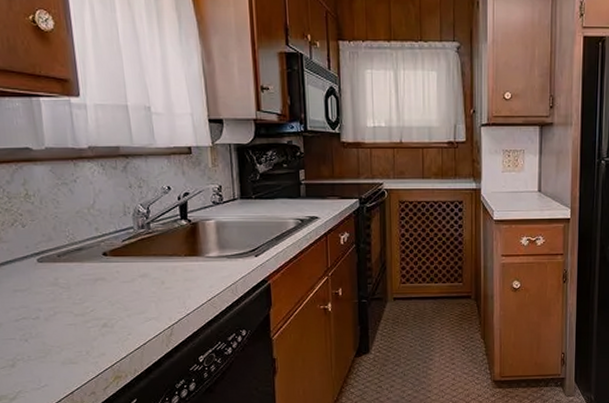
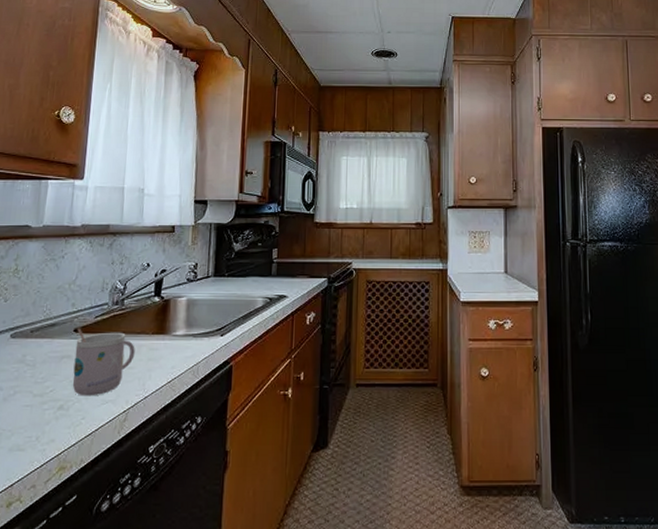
mug: none [106,251,170,315] -> present [72,328,135,396]

